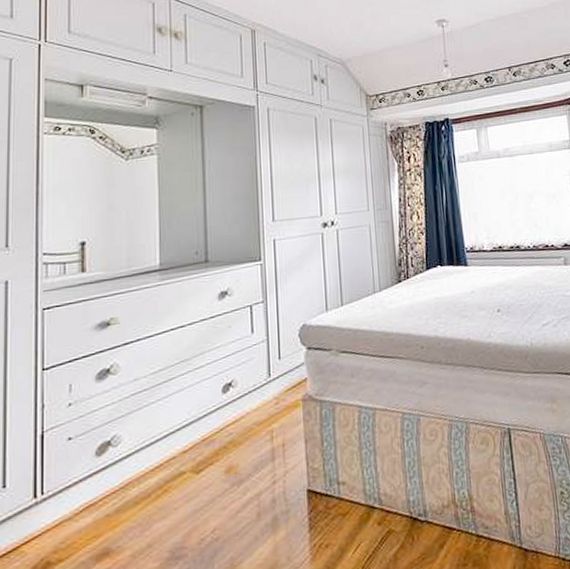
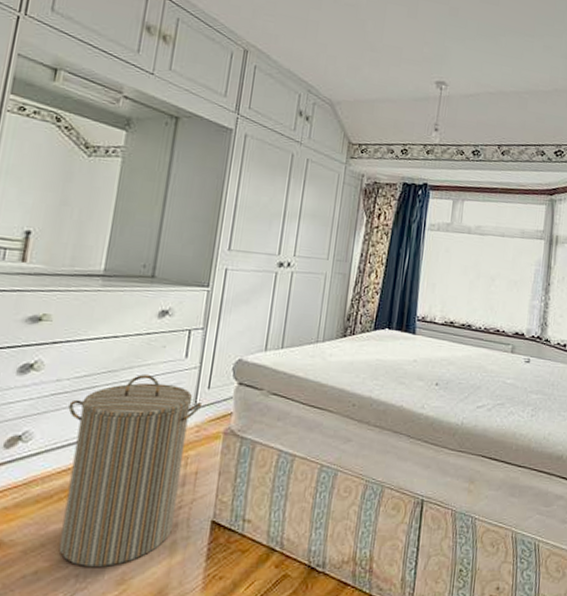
laundry hamper: none [150,357,277,560] -> present [59,374,203,567]

